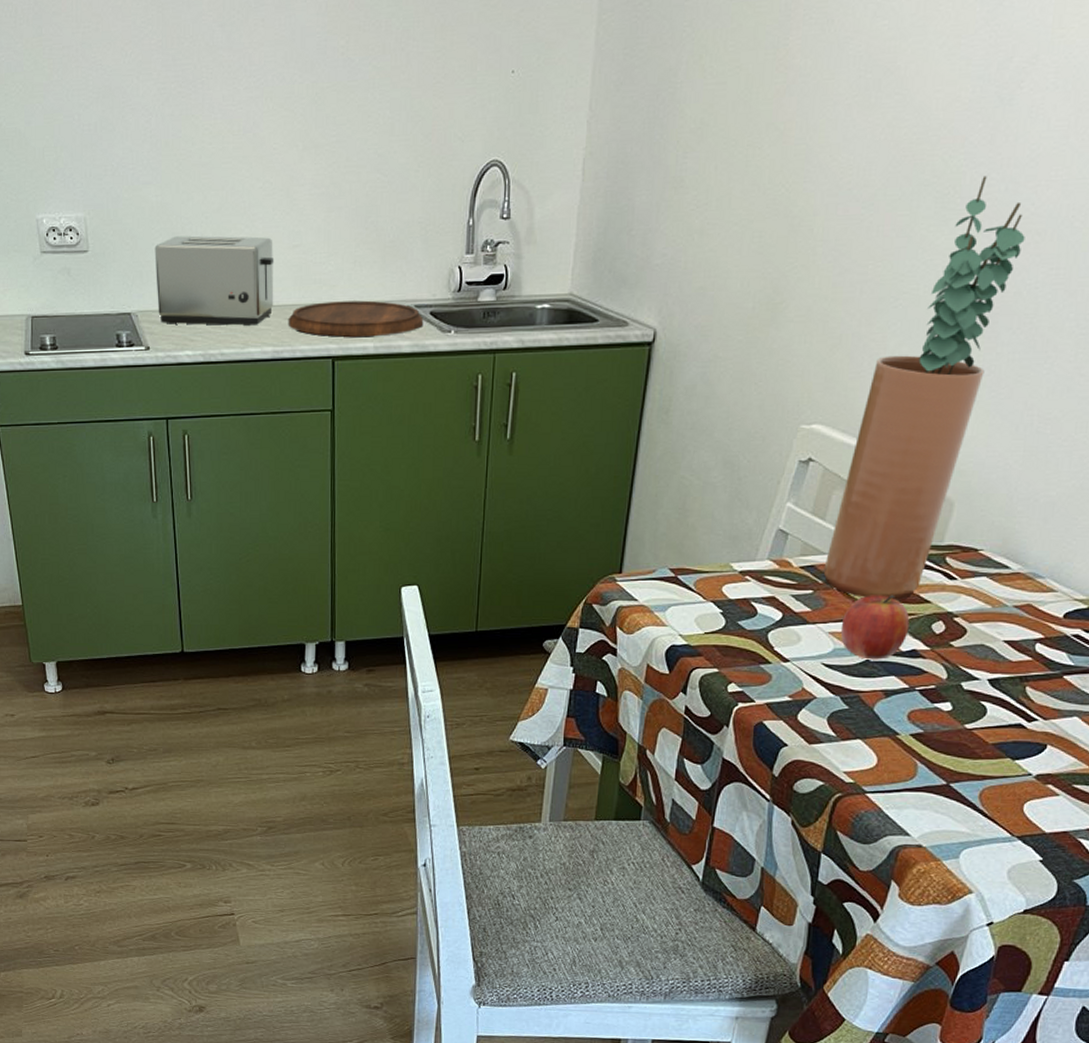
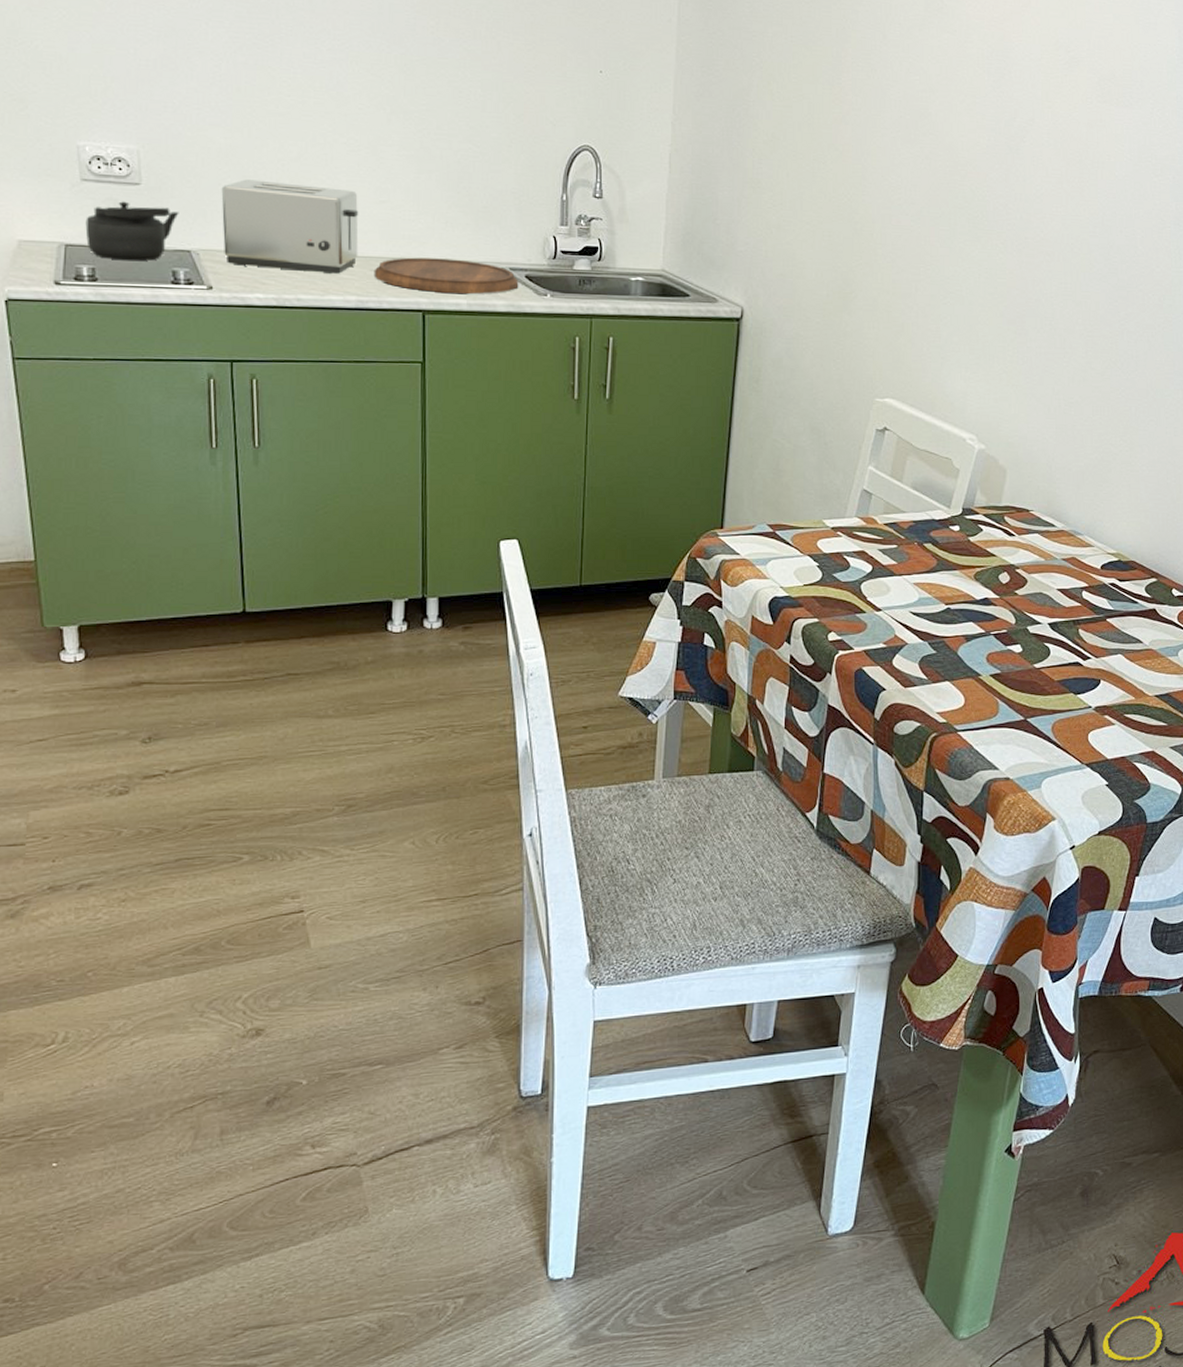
kettle: none [46,270,120,328] -> present [85,201,179,261]
vase: present [823,175,1025,599] -> none [904,205,1039,553]
fruit: present [840,595,910,660] -> none [923,549,980,608]

